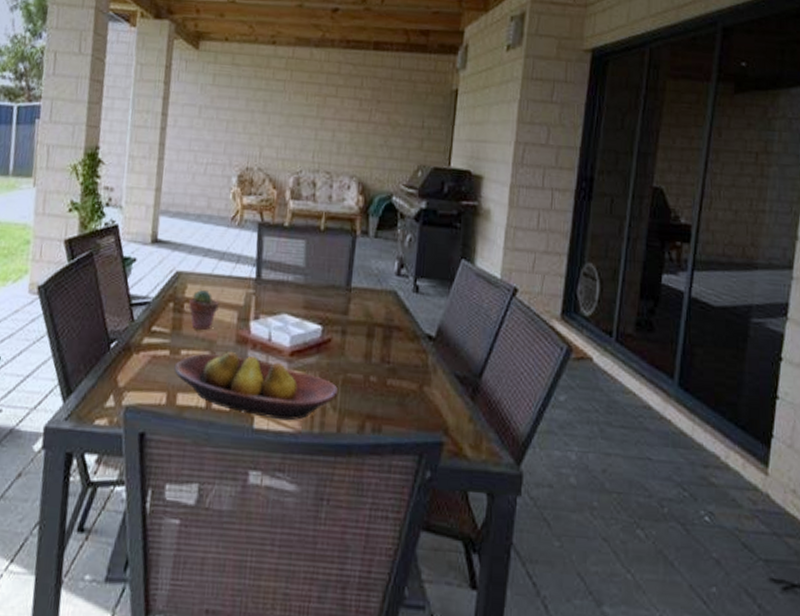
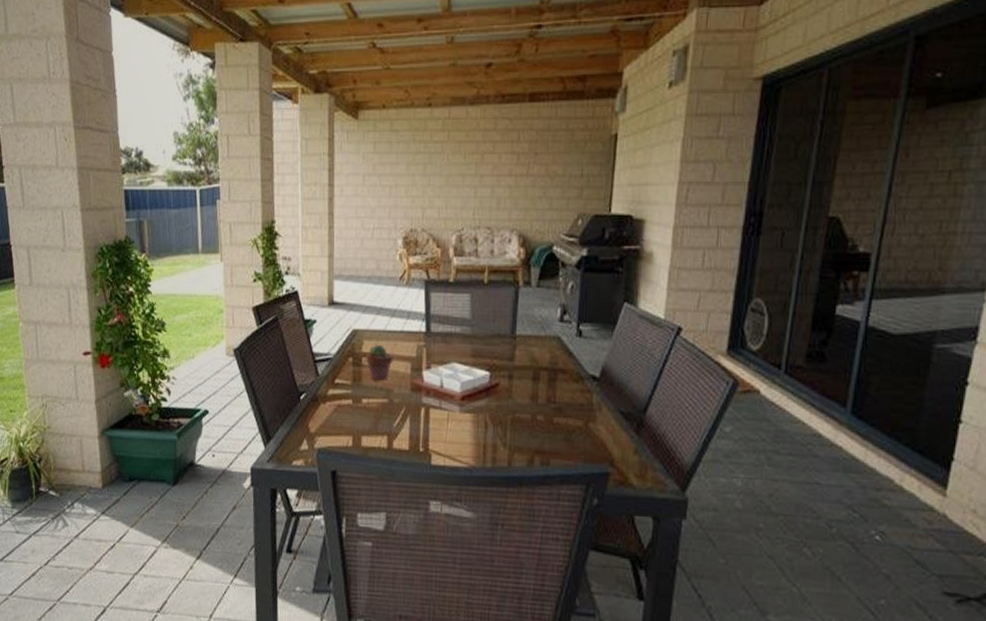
fruit bowl: present [174,352,339,421] -> none [357,399,508,458]

